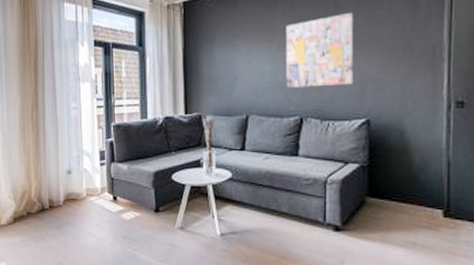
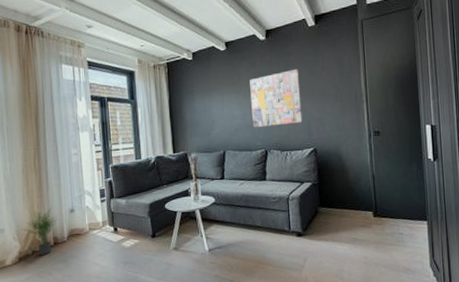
potted plant: none [16,165,54,218] -> present [21,206,57,255]

